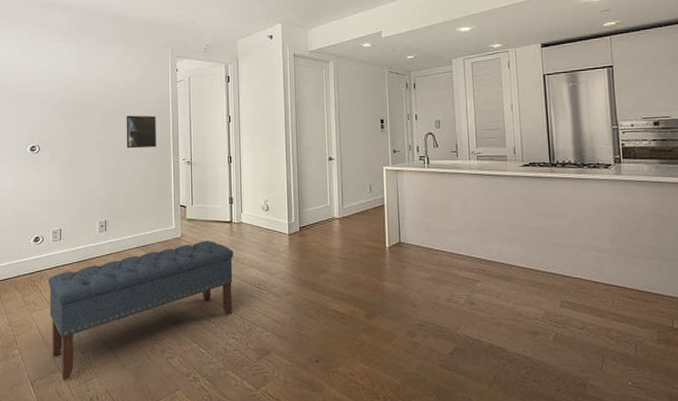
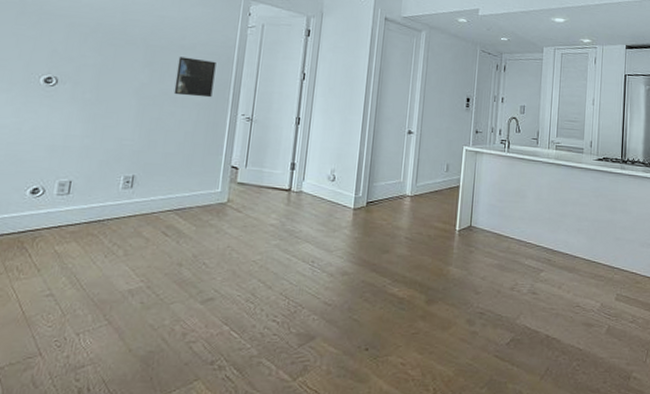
bench: present [48,241,234,381] -> none [33,209,288,368]

